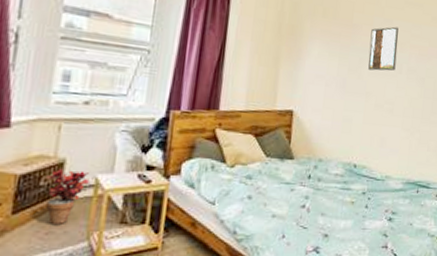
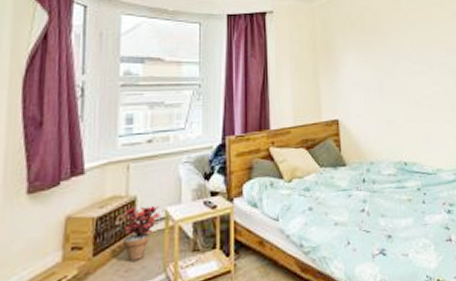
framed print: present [368,26,399,71] -> none [398,27,427,71]

